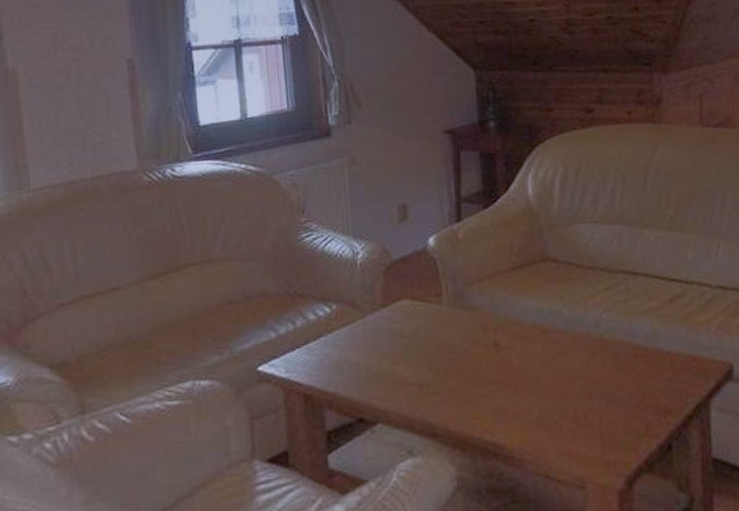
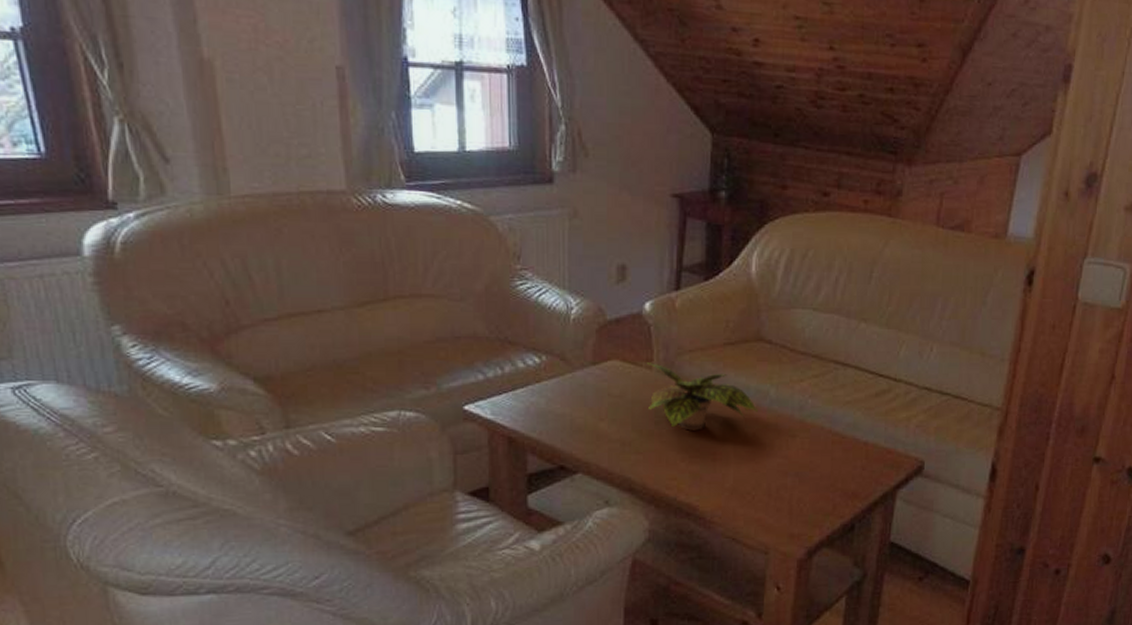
plant: none [437,297,553,363] -> present [647,363,757,431]

